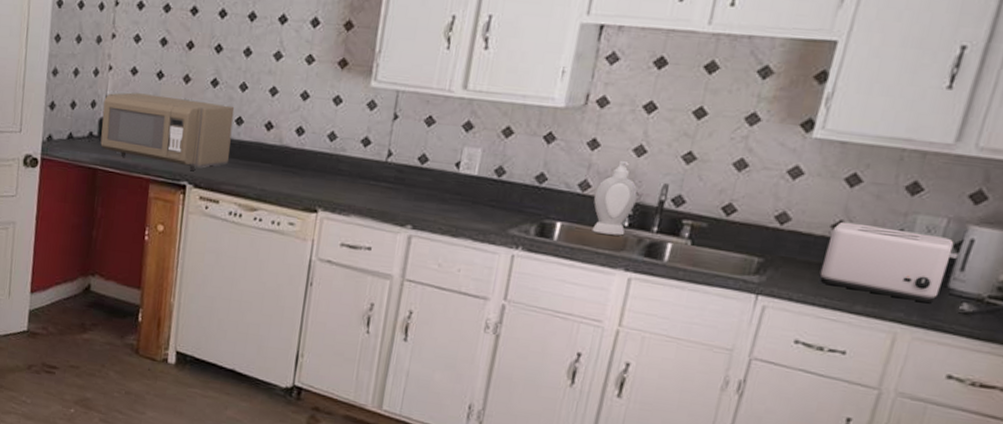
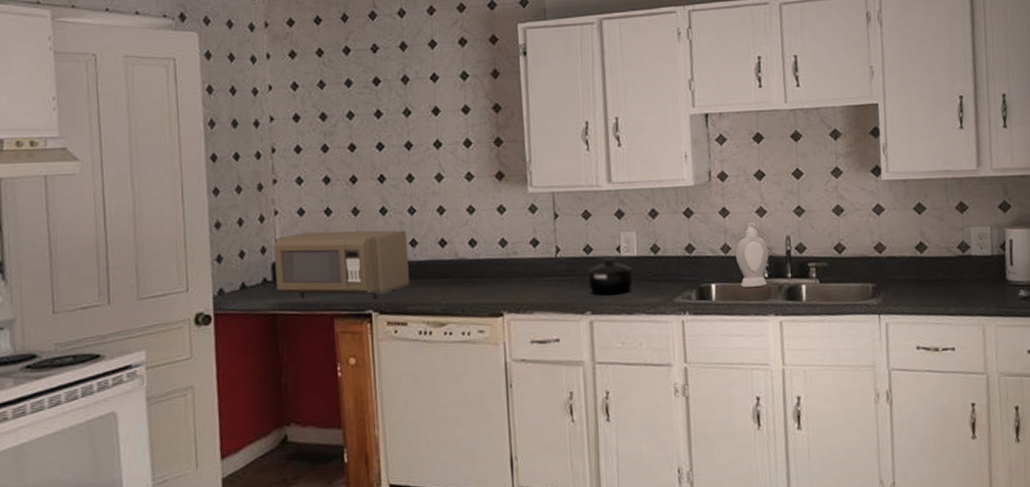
saucepan: none [416,172,468,214] -> present [588,258,633,296]
toaster: present [819,221,958,304] -> none [916,241,1006,297]

